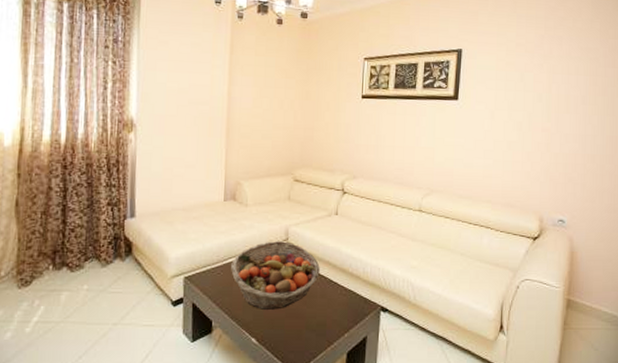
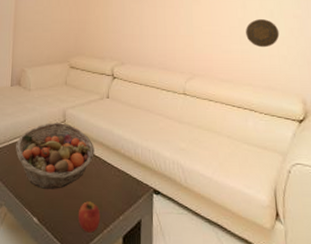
apple: none [300,320,325,351] -> present [78,201,101,233]
decorative plate: none [491,132,526,163] -> present [246,19,280,48]

